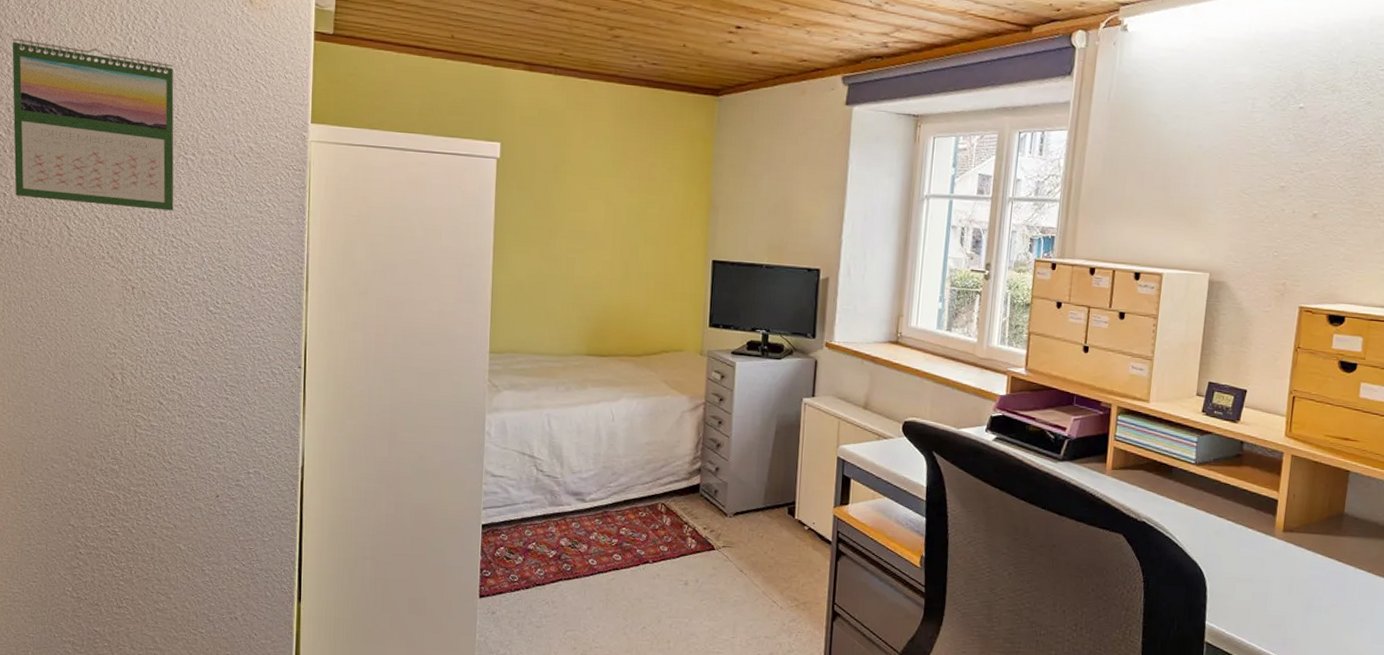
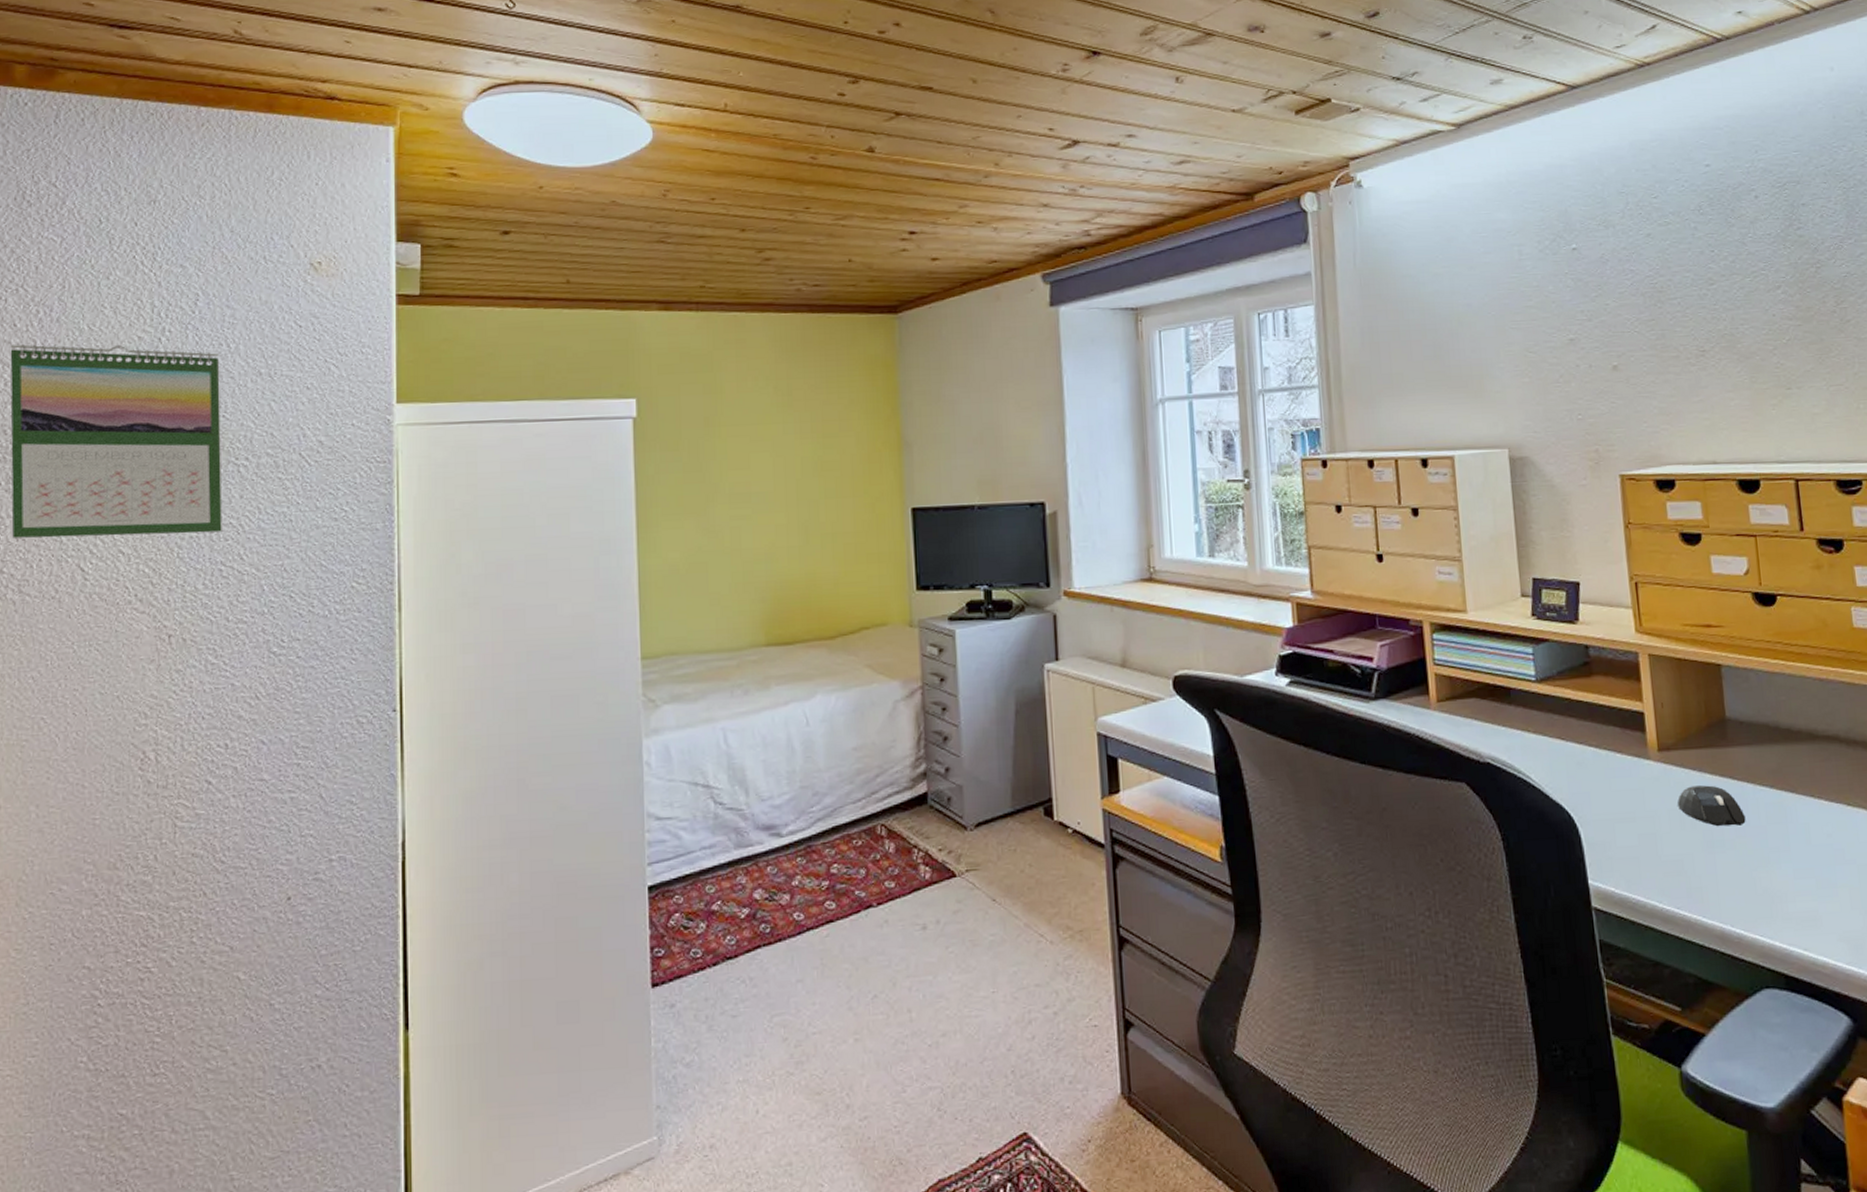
mouse: none [1290,562,1343,597] -> present [1677,785,1746,827]

